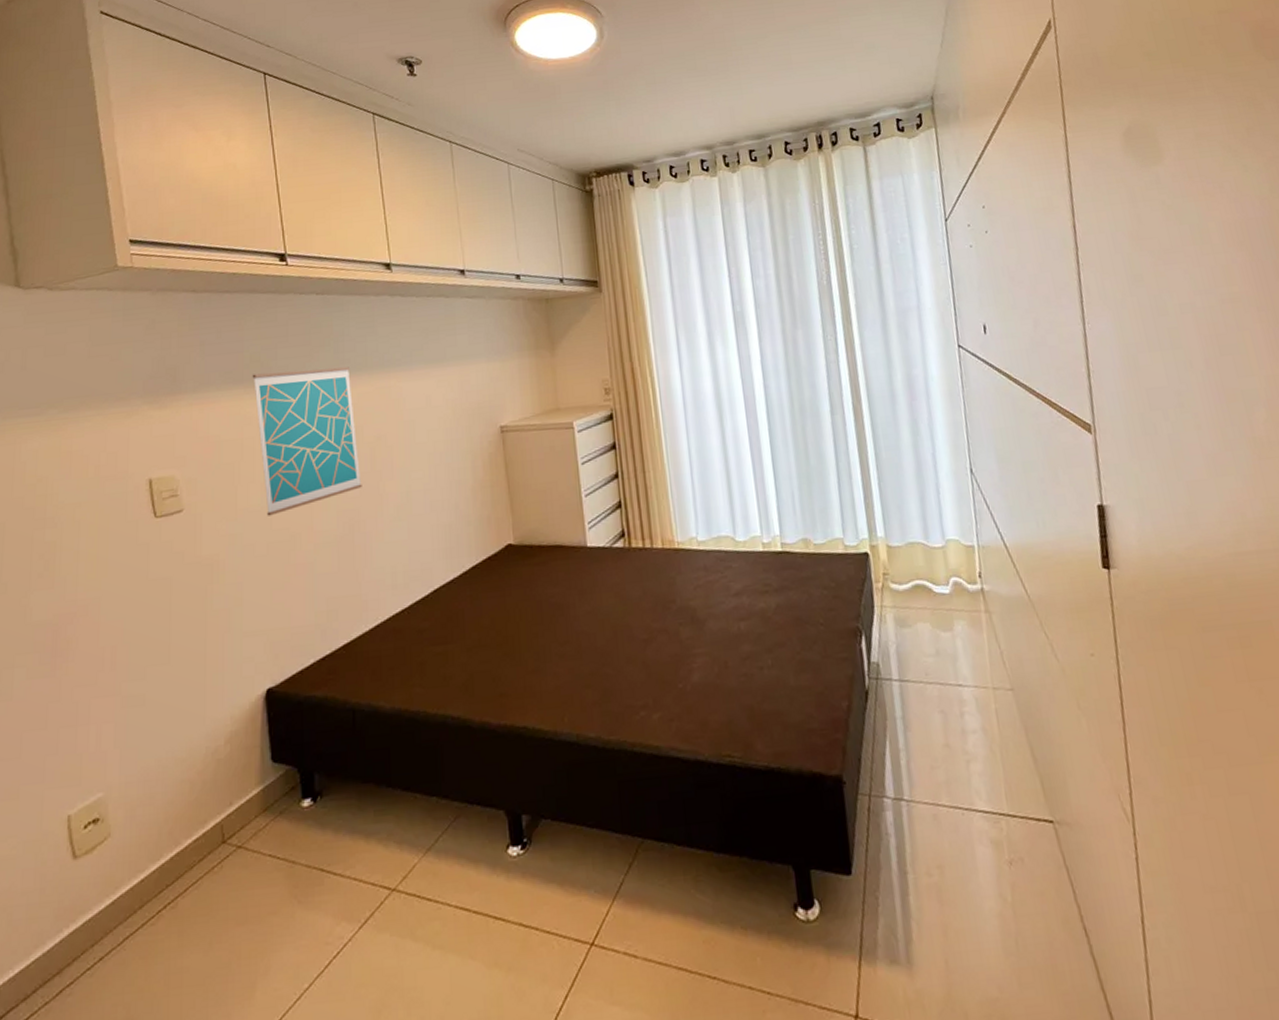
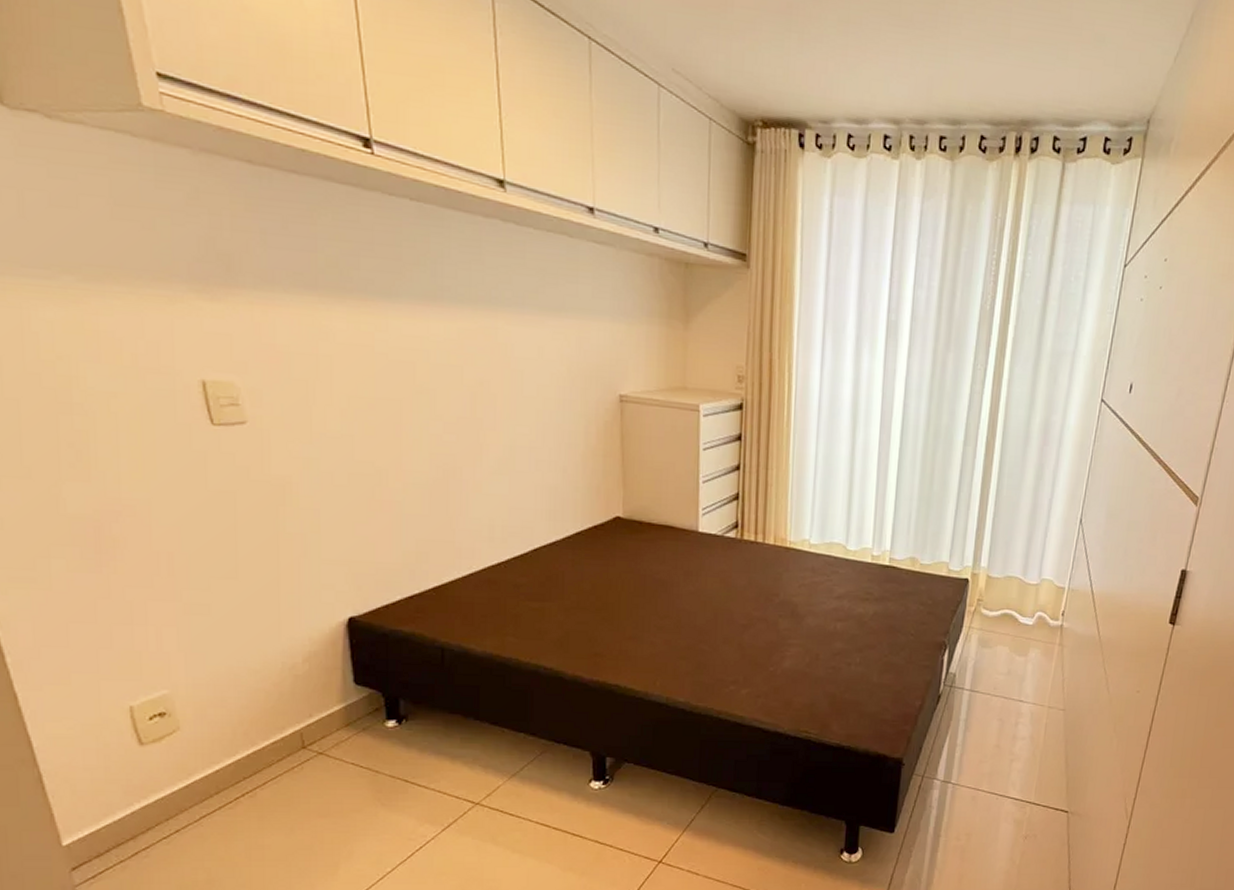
wall art: present [252,367,362,516] -> none [329,281,460,446]

